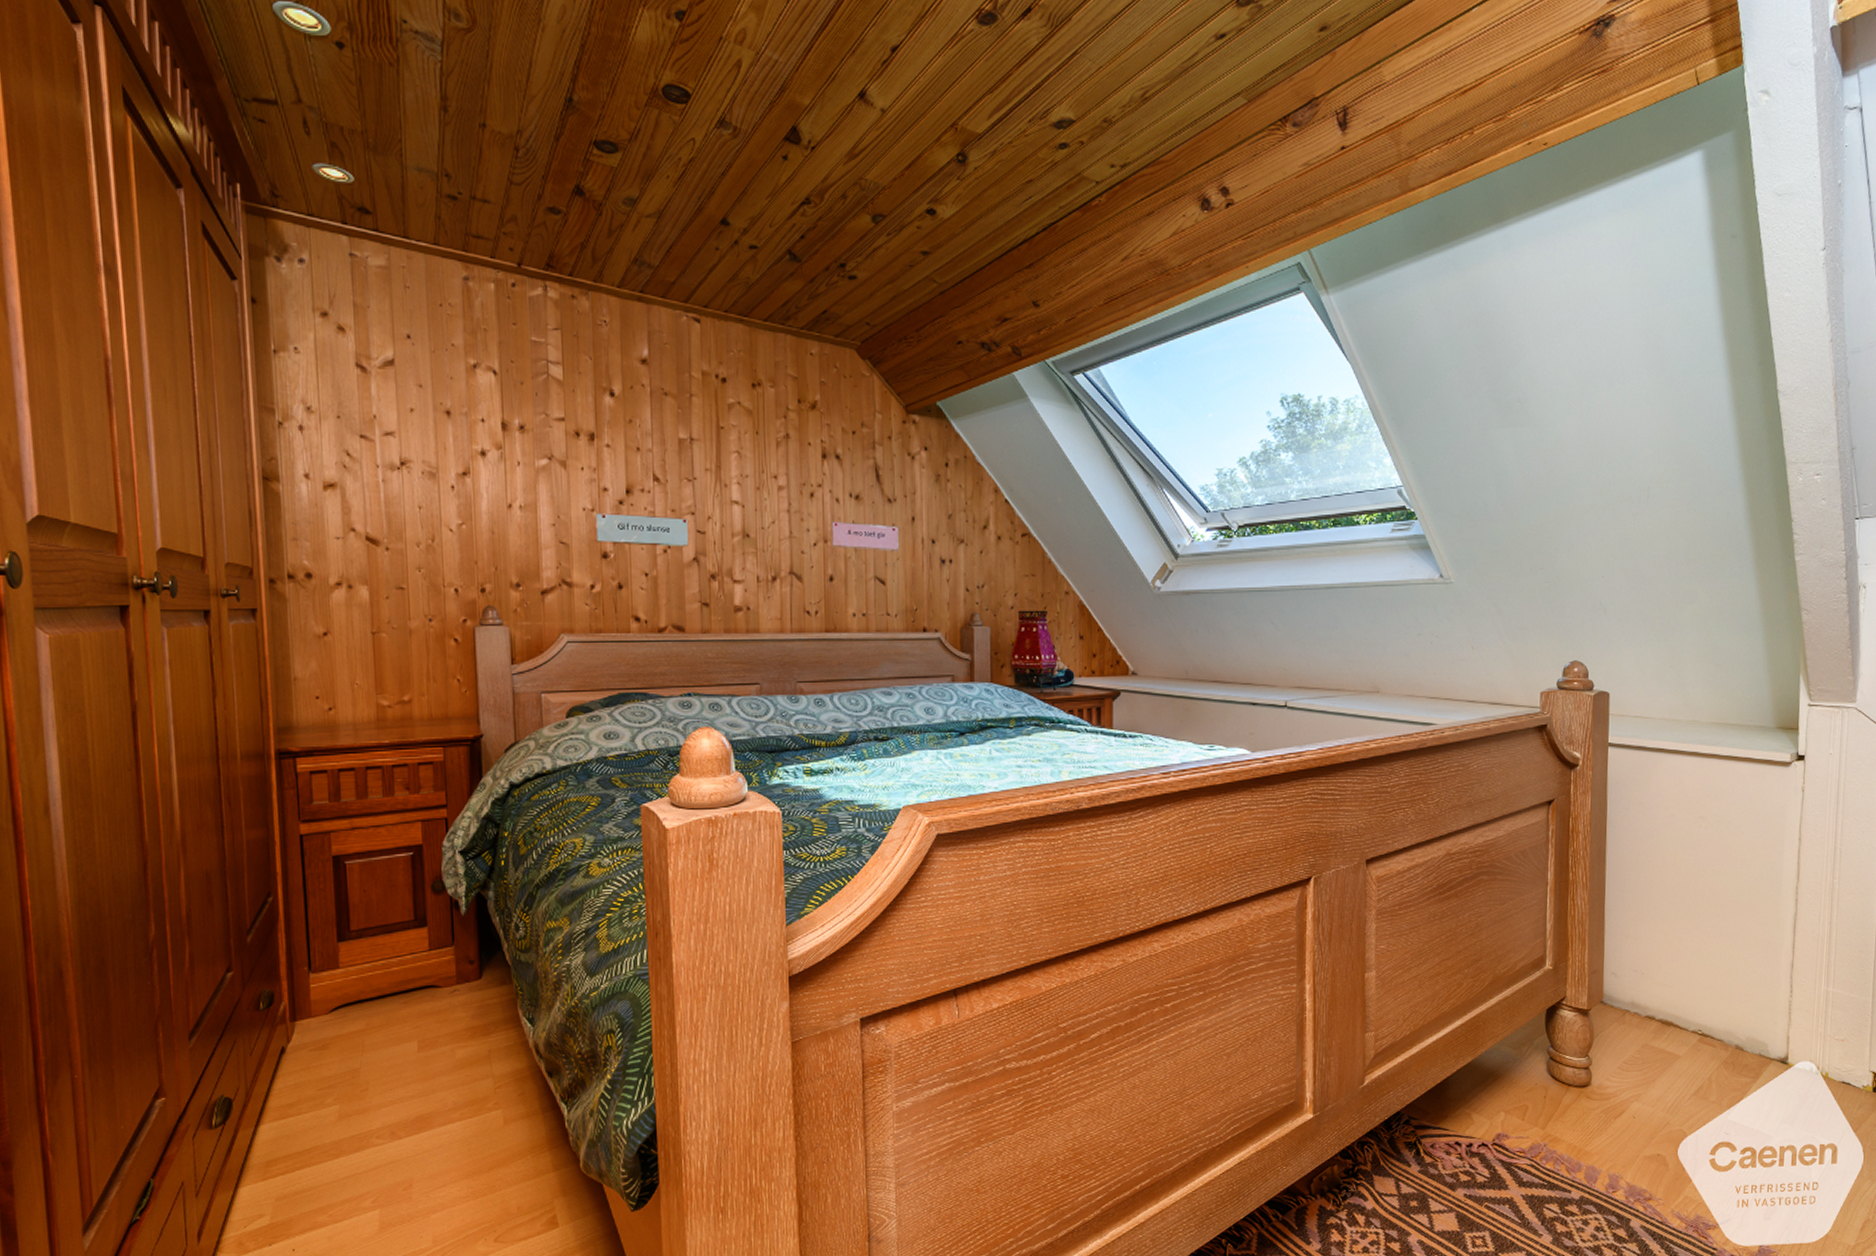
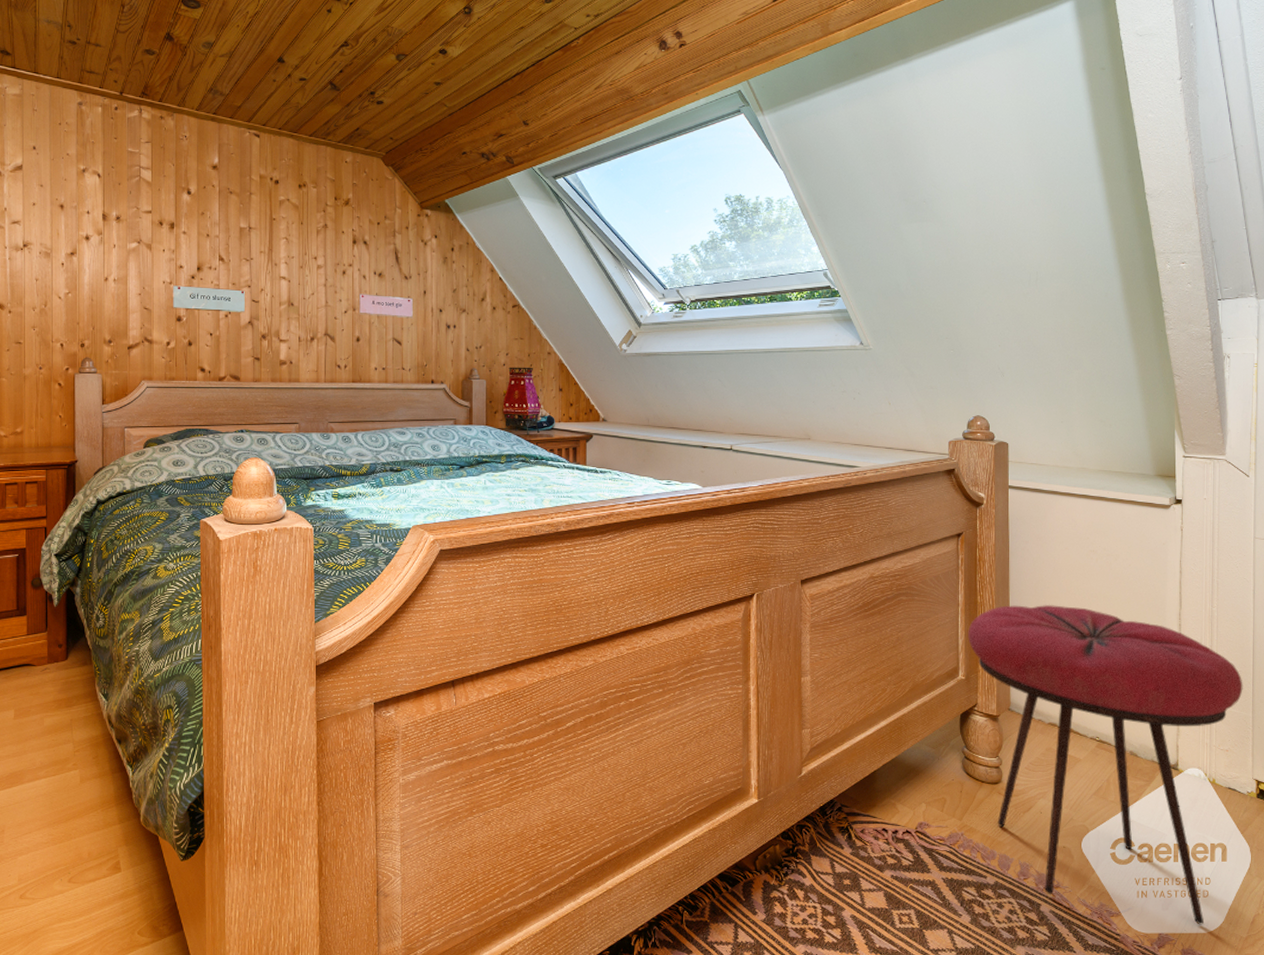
stool: none [1557,880,1864,1235] -> present [968,604,1243,925]

